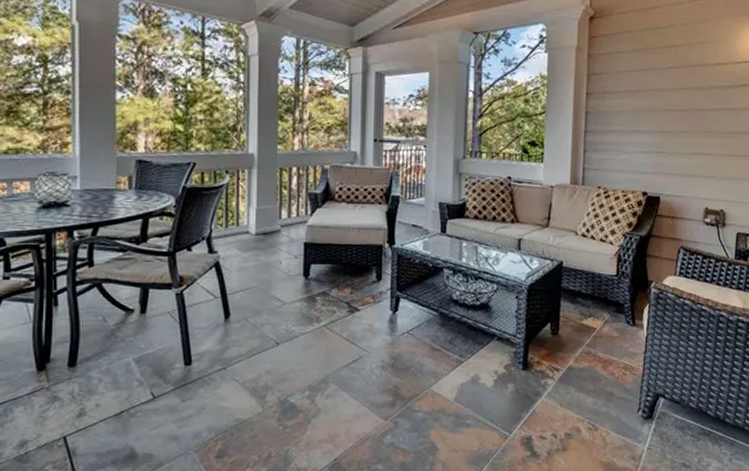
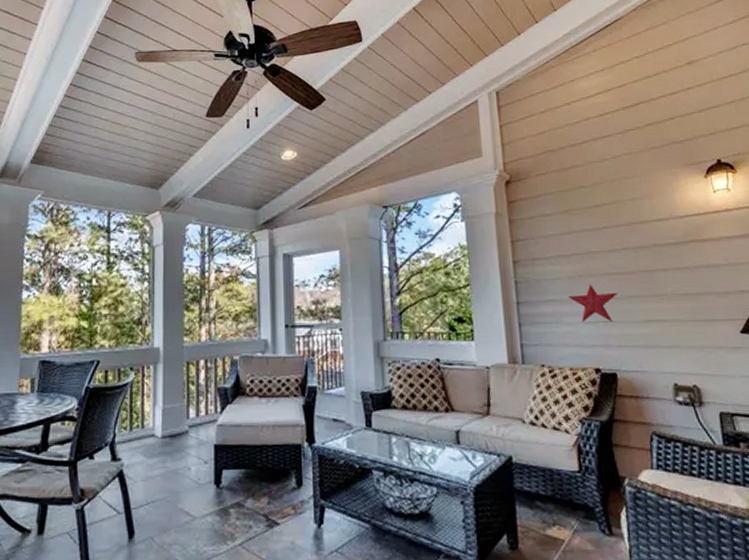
decorative star: none [630,119,673,153] -> present [568,284,619,322]

